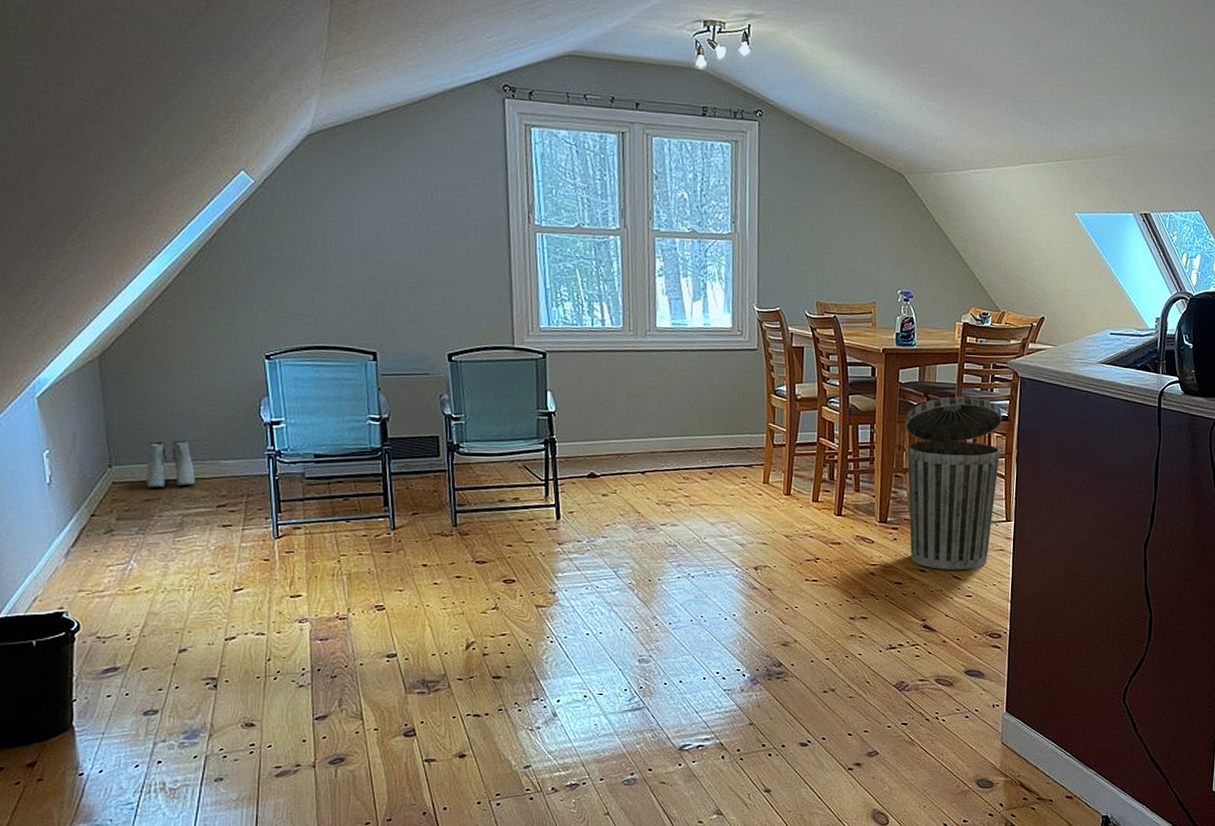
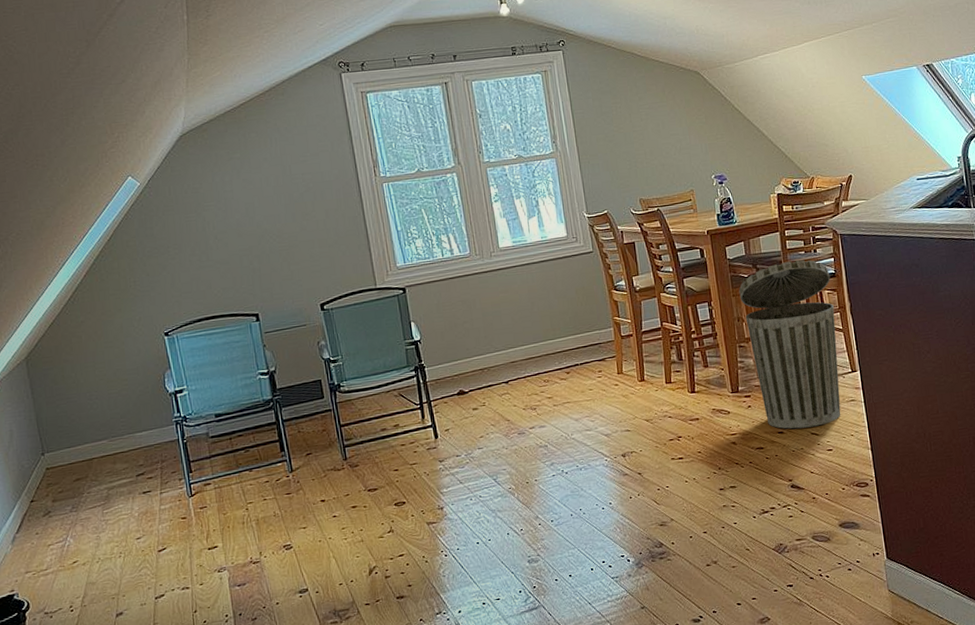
boots: present [146,440,195,488] -> none [73,420,116,469]

